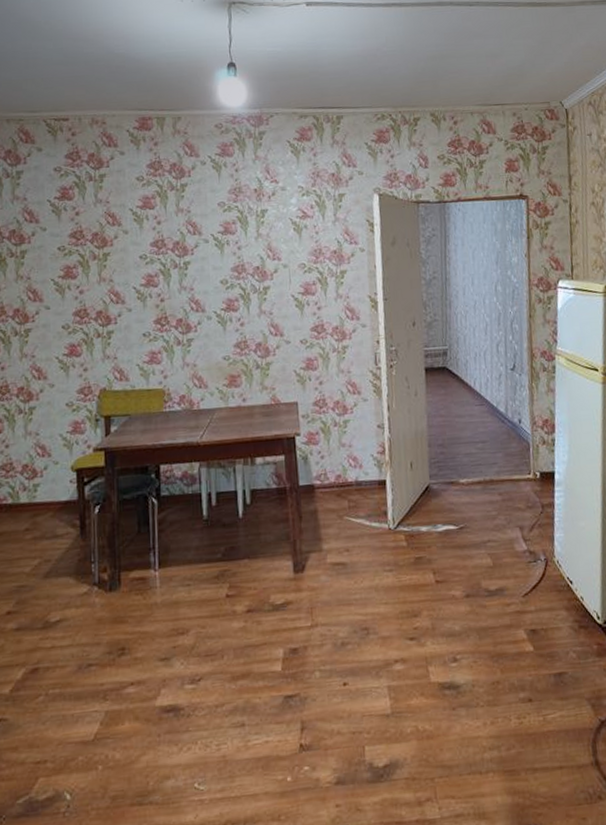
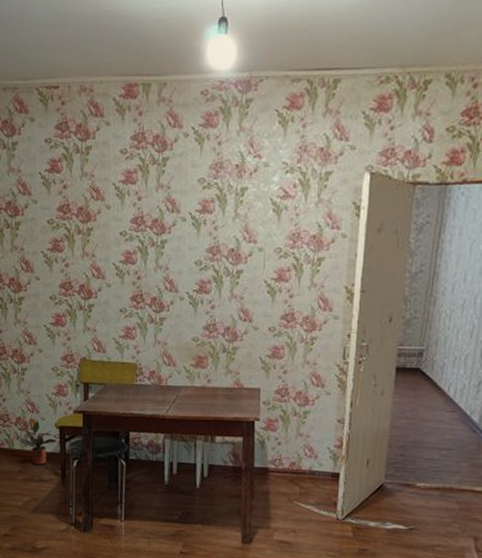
potted plant: none [26,462,75,518] -> present [19,417,58,465]

